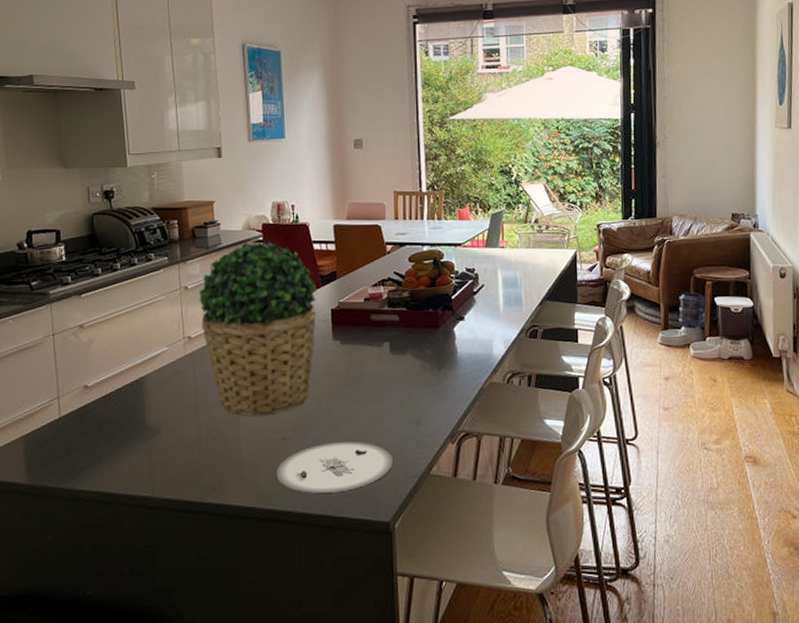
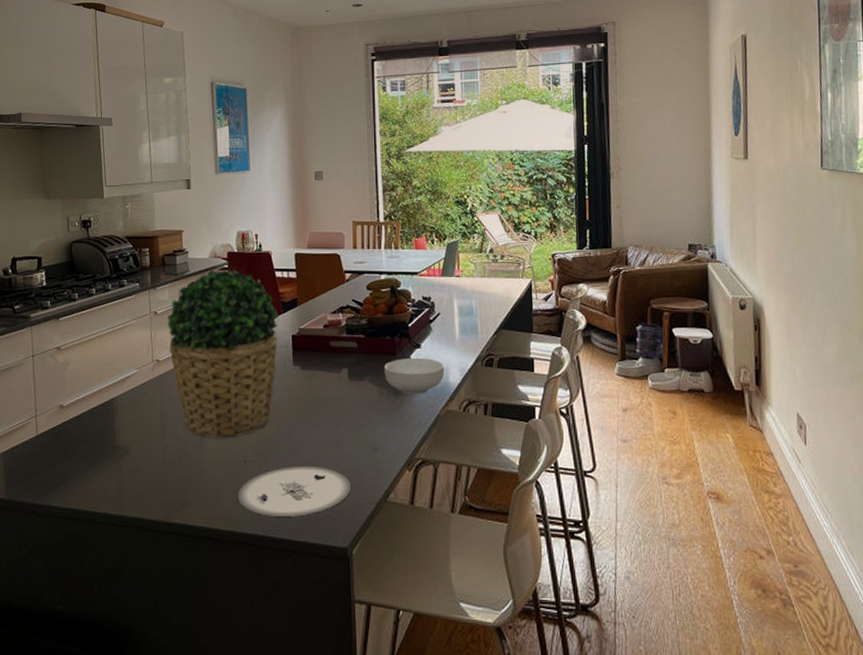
cereal bowl: none [427,330,489,367] -> present [384,357,445,394]

